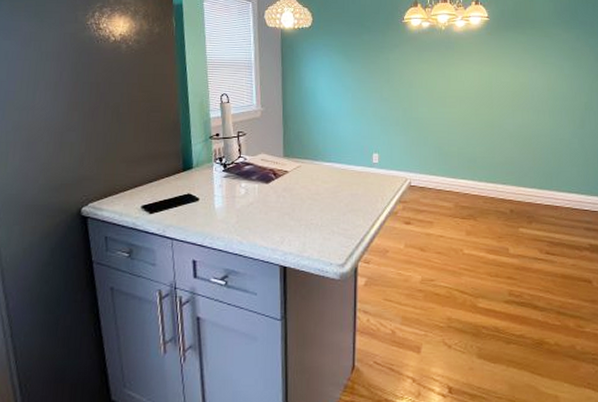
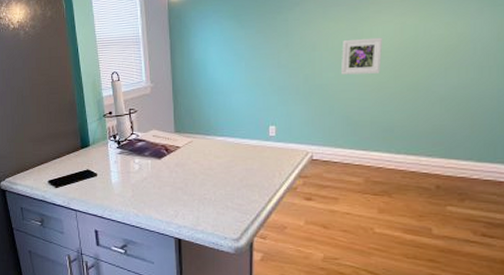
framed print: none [433,80,466,111] -> present [342,37,383,75]

